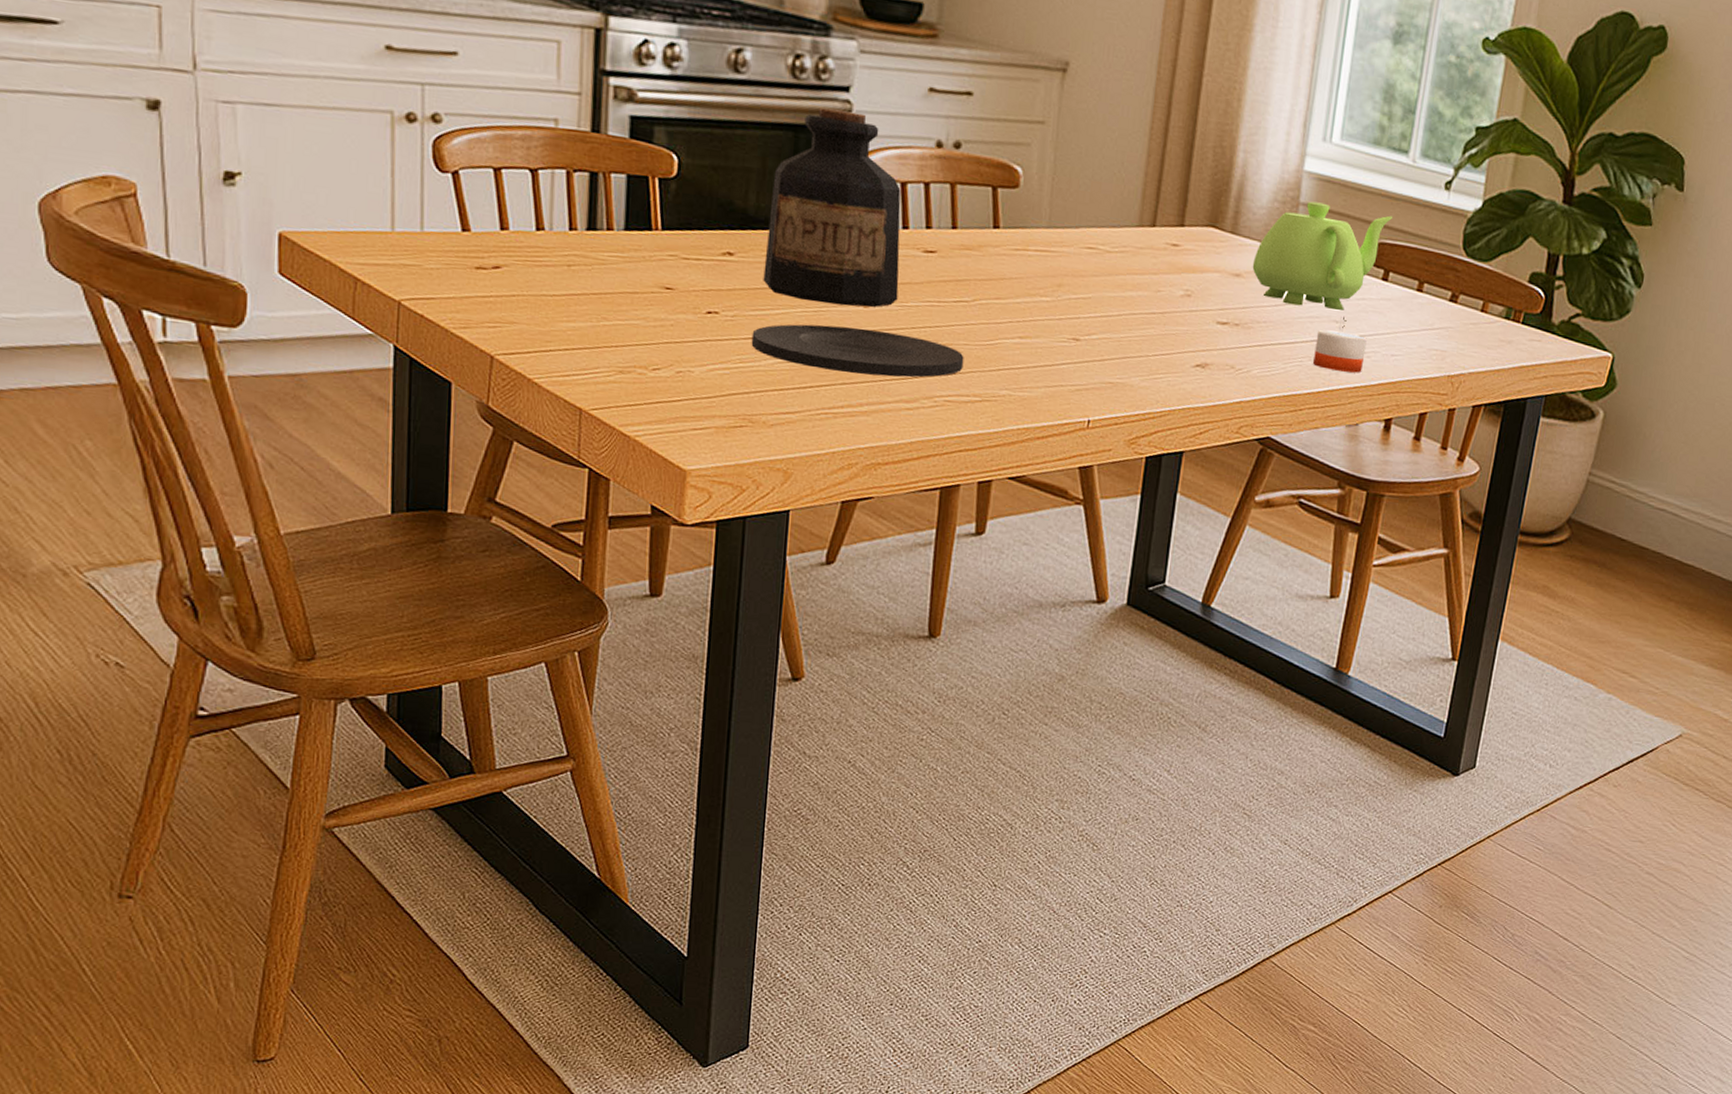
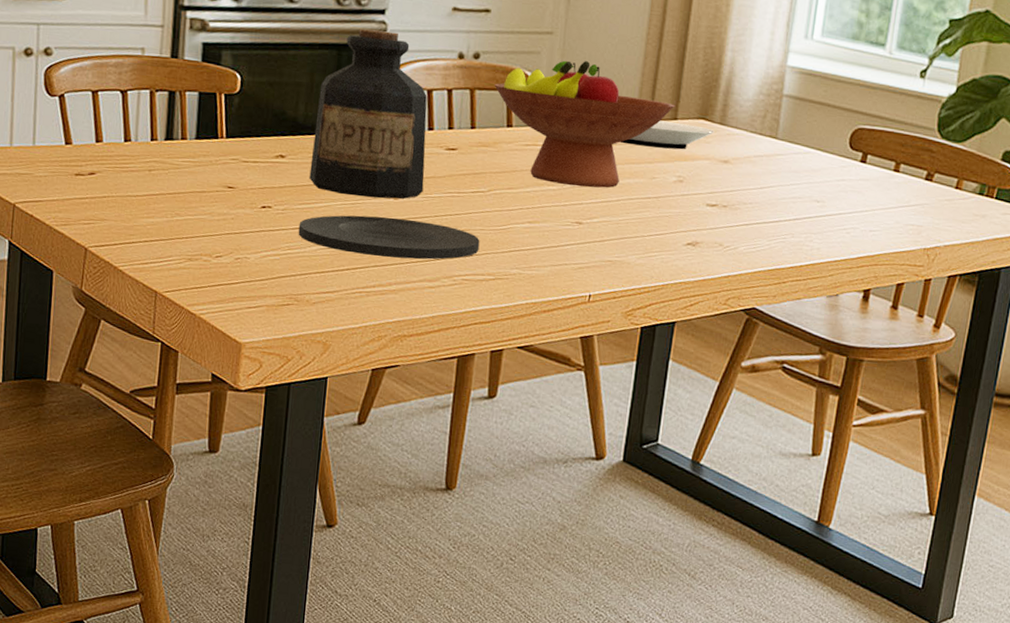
fruit bowl: none [978,154,1182,301] -> present [494,60,675,188]
plate: none [1121,226,1225,260] -> present [620,120,714,150]
teapot: present [1252,201,1393,311] -> none [739,93,871,192]
candle: present [1313,330,1367,373] -> none [796,209,846,248]

